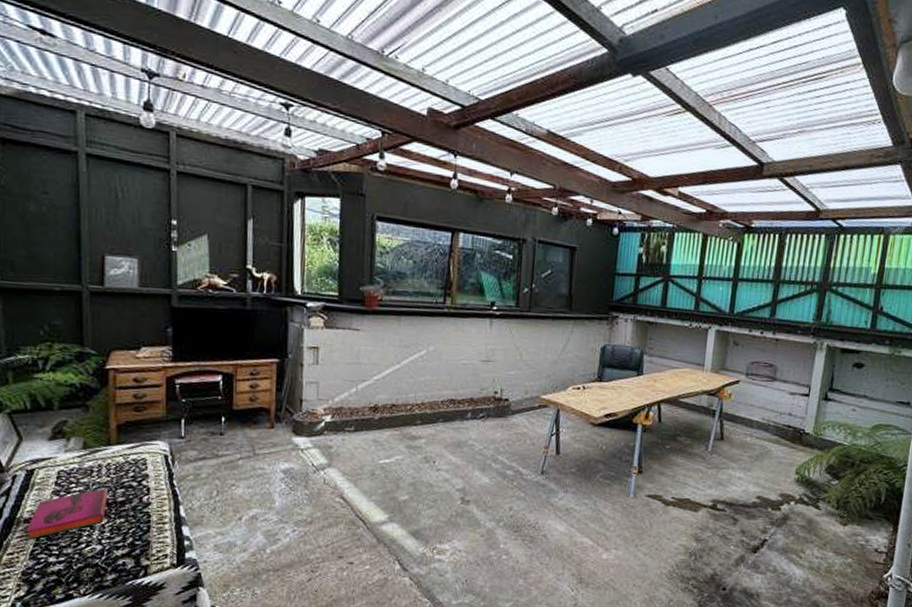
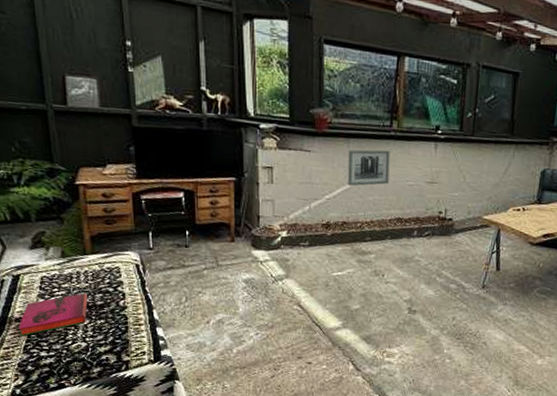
wall art: none [397,327,443,366] -> present [347,149,390,187]

